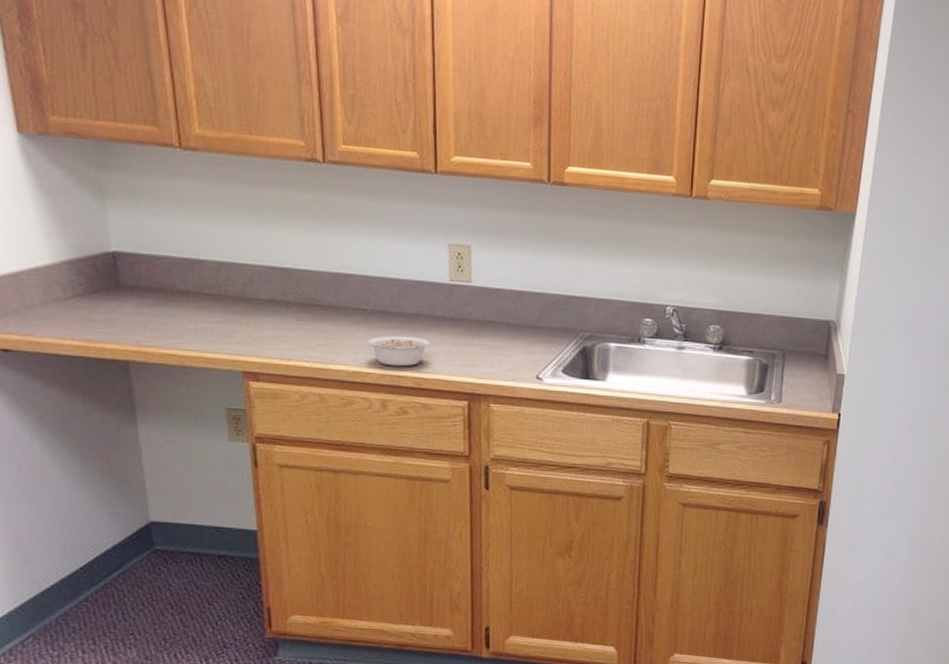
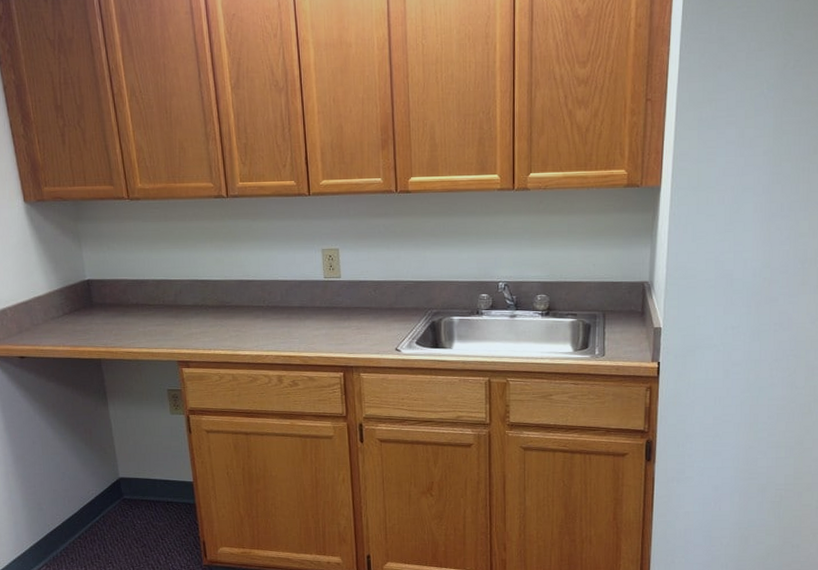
legume: present [367,335,430,367] -> none [265,324,312,349]

